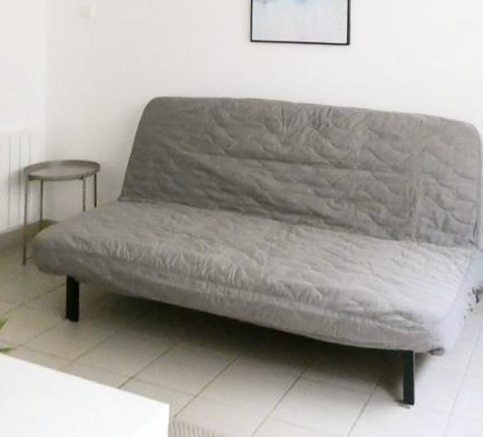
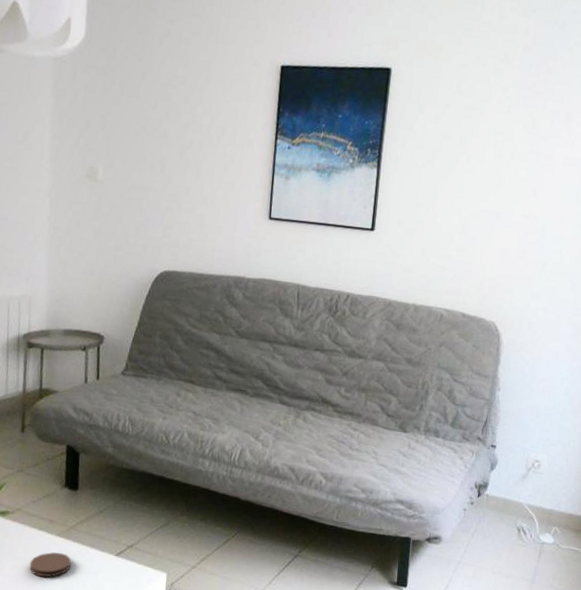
coaster: none [32,389,73,417] -> present [29,552,71,577]

